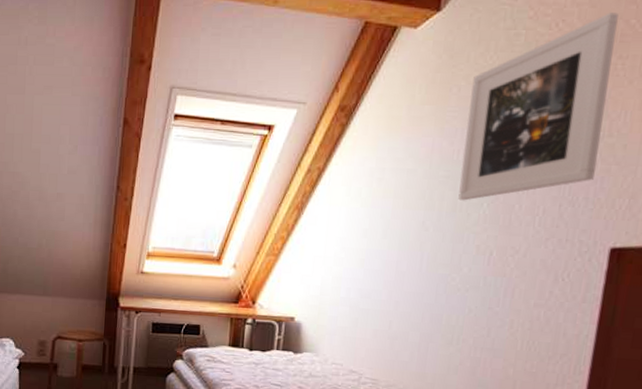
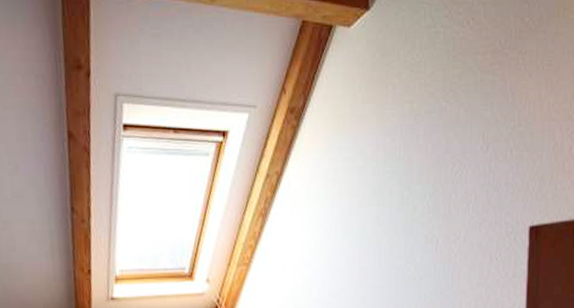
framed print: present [458,12,618,201] -> none [405,11,515,194]

